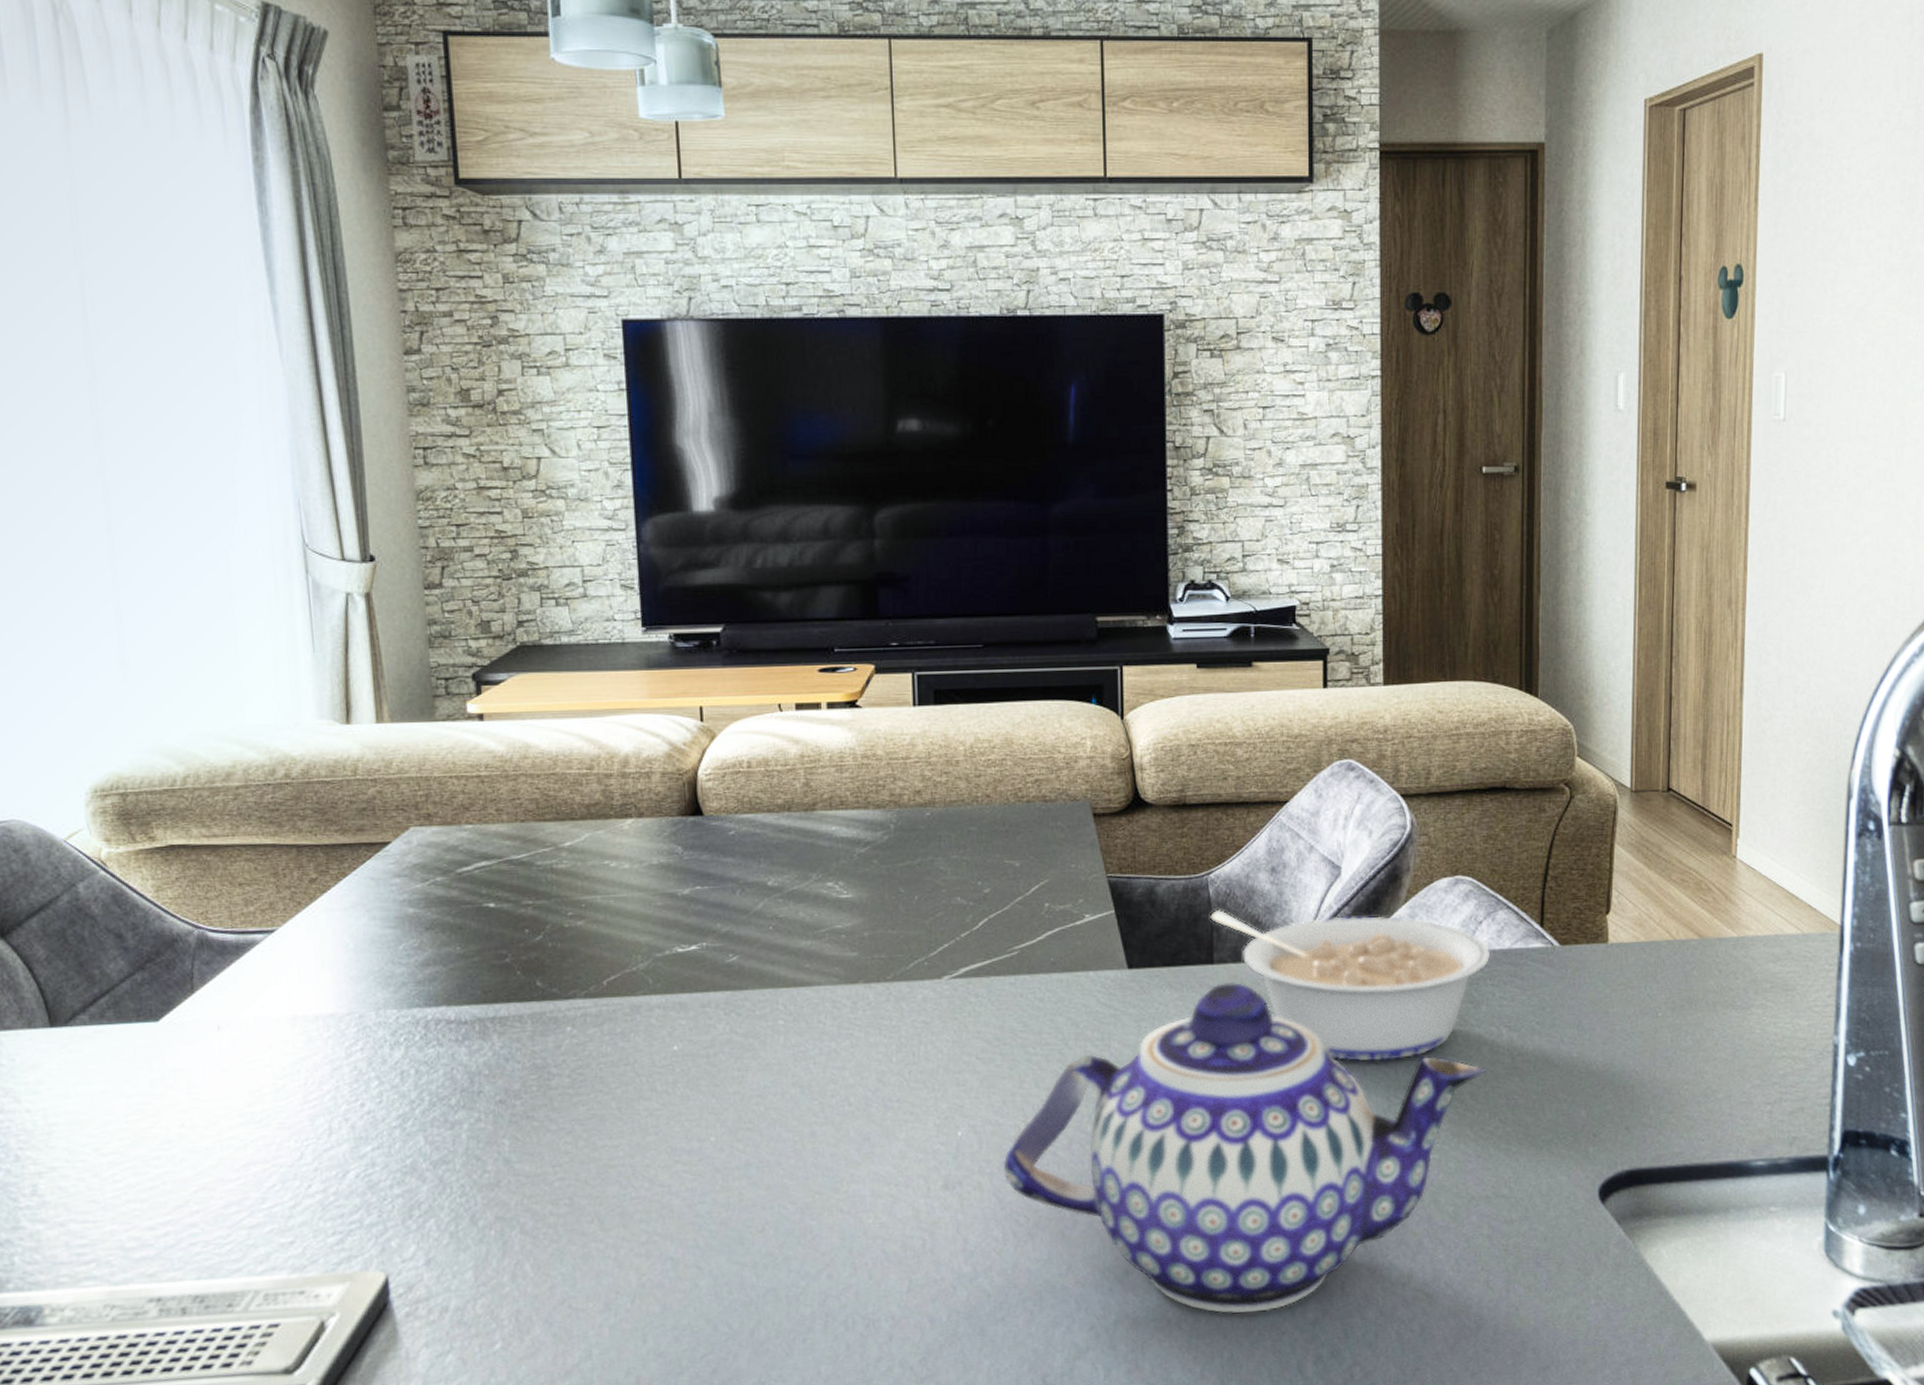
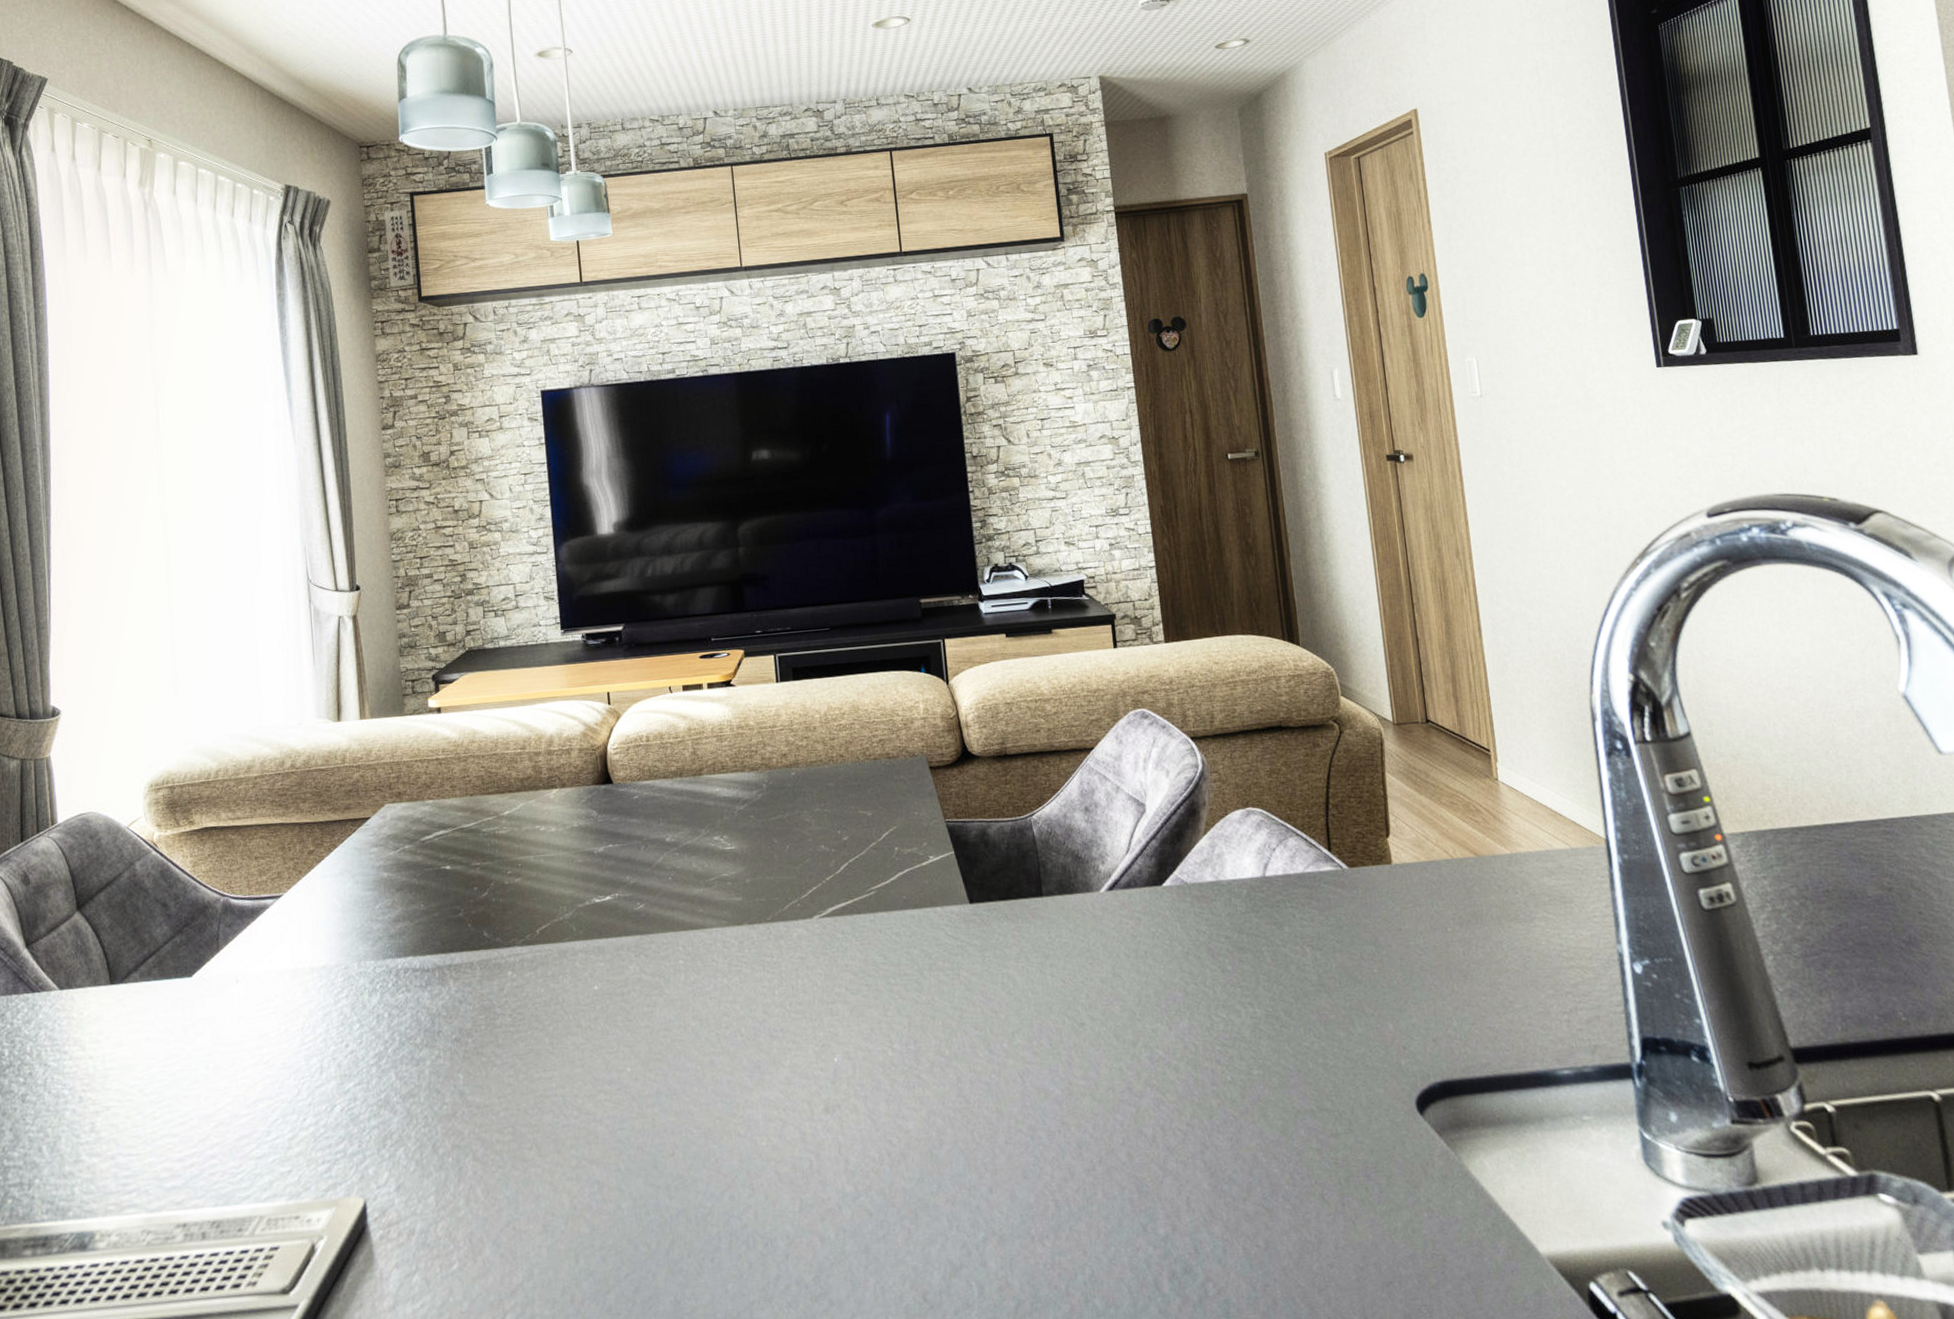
teapot: present [1003,982,1488,1314] -> none [875,912,1298,1230]
legume: present [1210,909,1491,1062] -> none [1036,846,1288,984]

